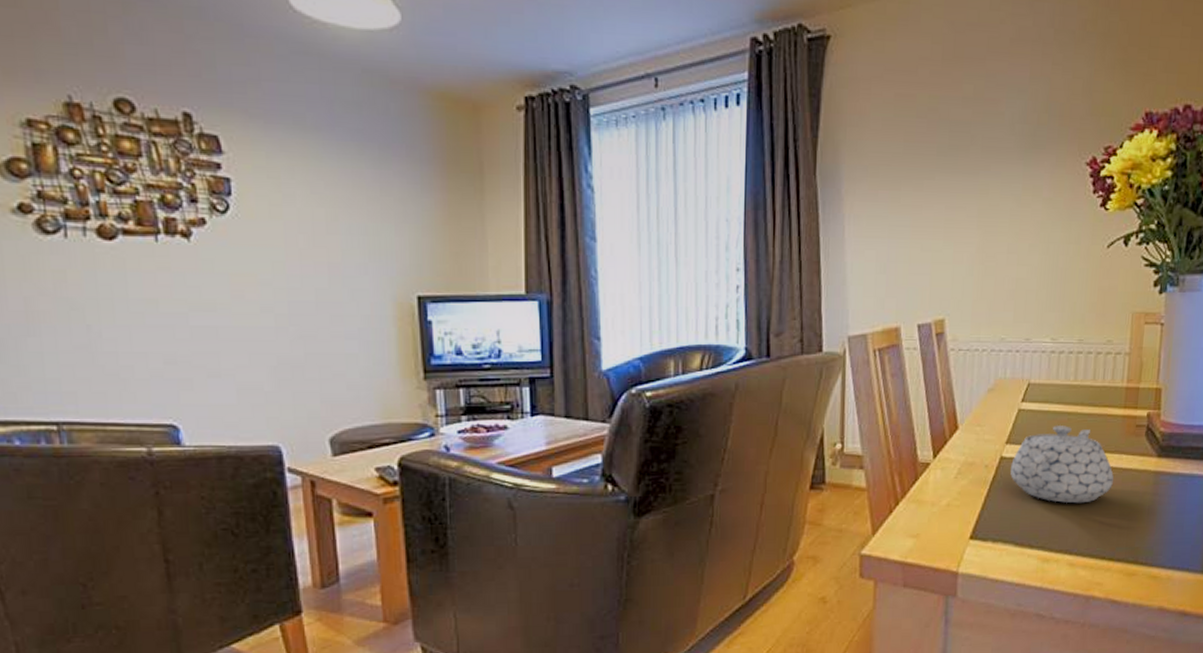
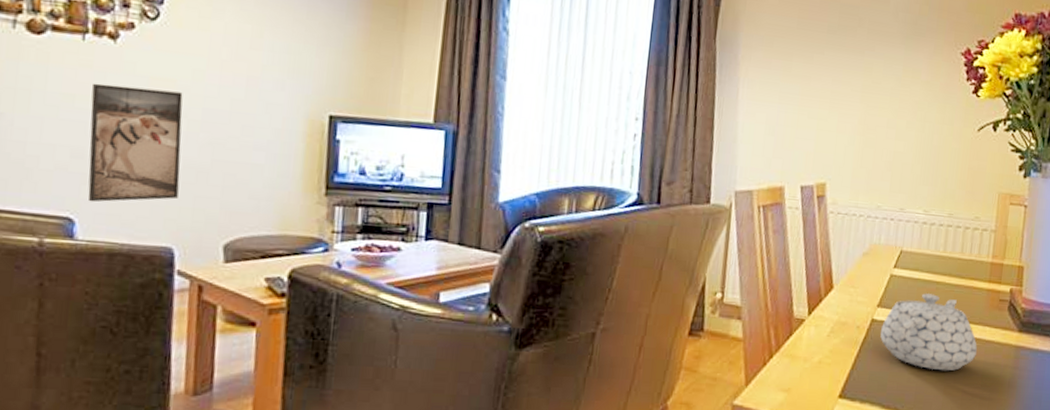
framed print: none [172,285,277,407] -> present [87,83,183,203]

